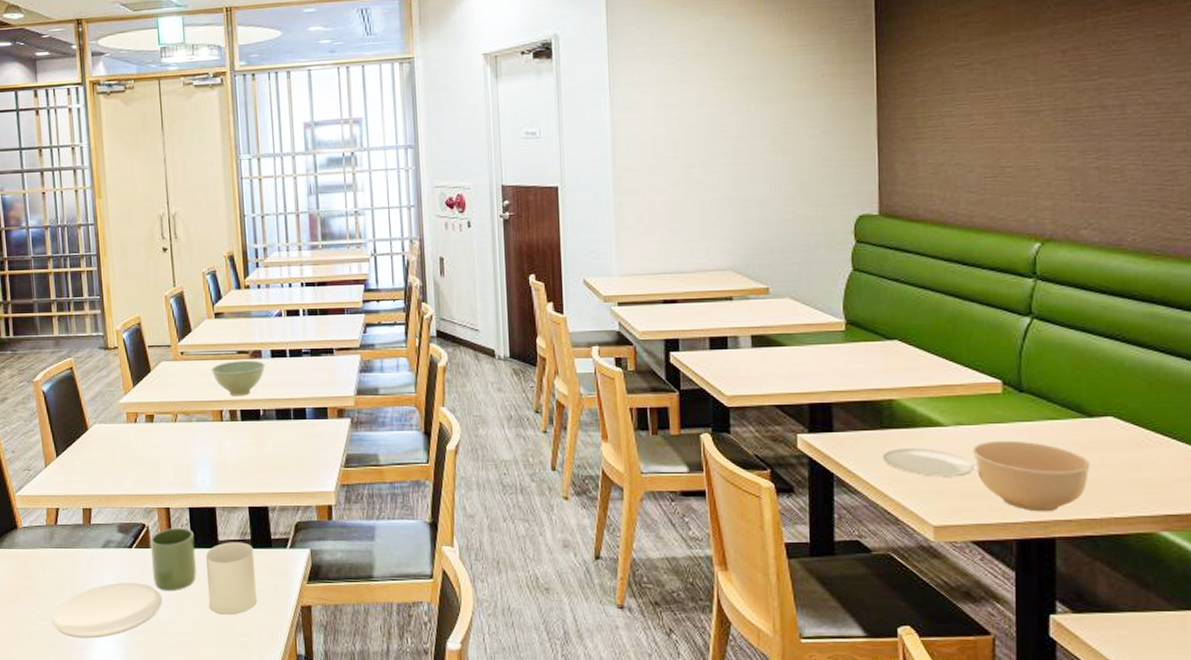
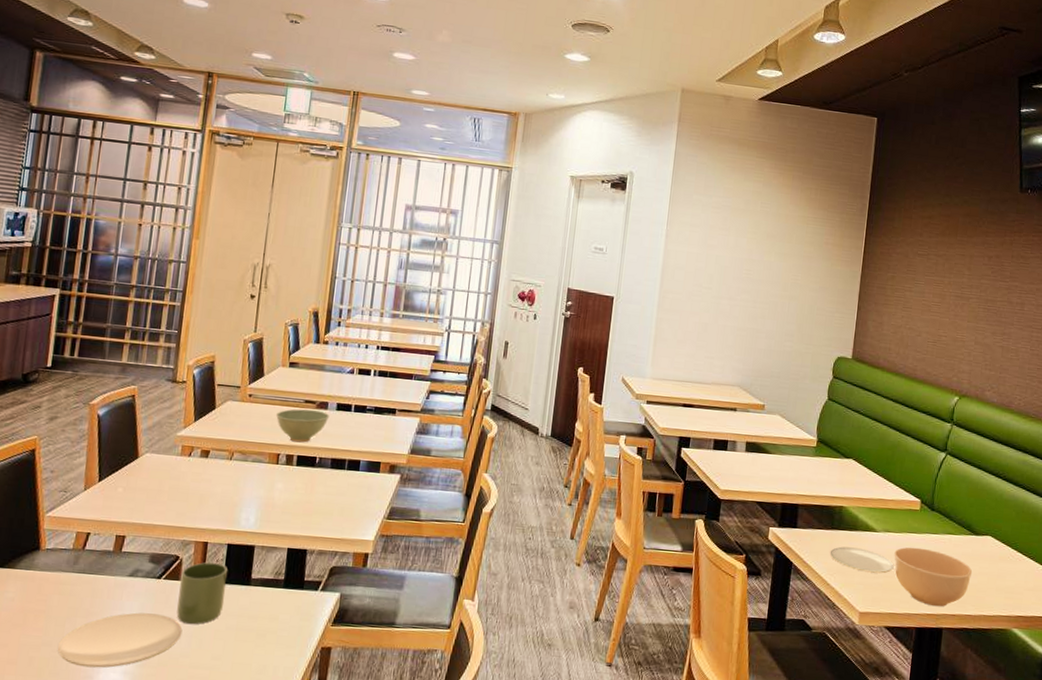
cup: present [205,542,257,615] -> none [229,580,285,652]

